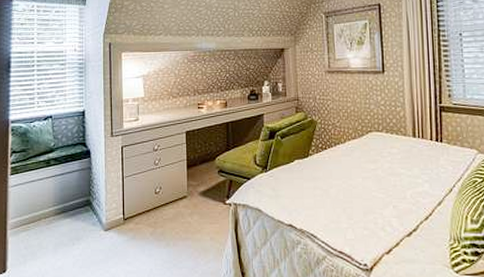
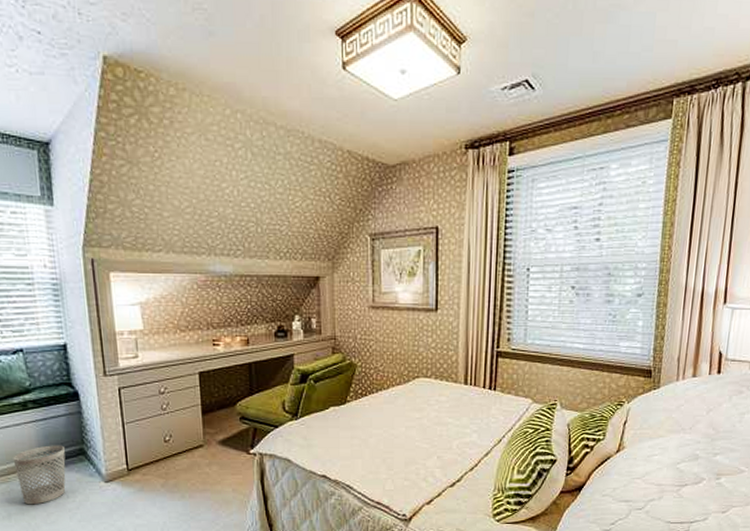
wastebasket: none [34,197,75,252] -> present [13,445,66,505]

